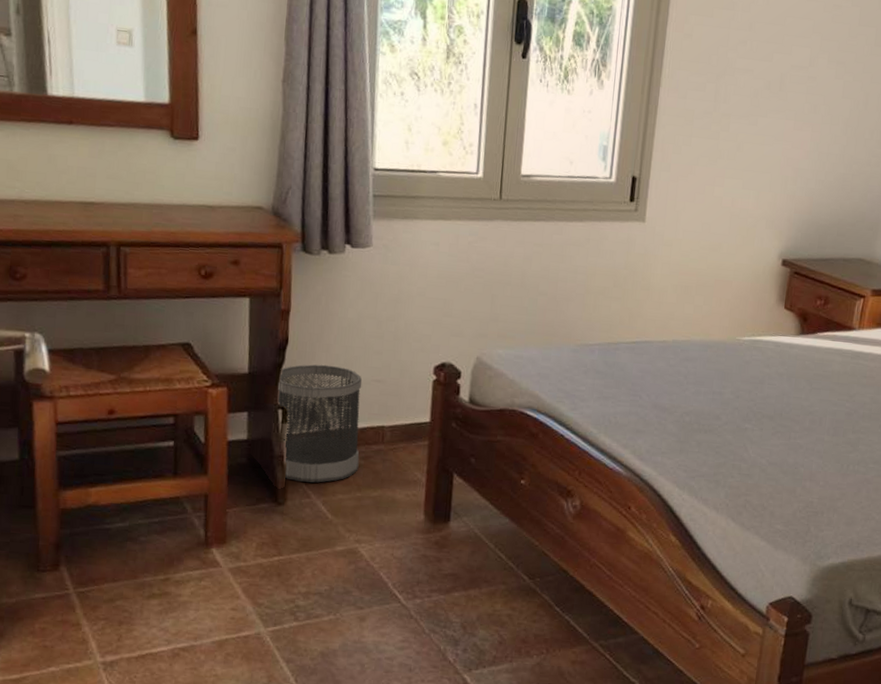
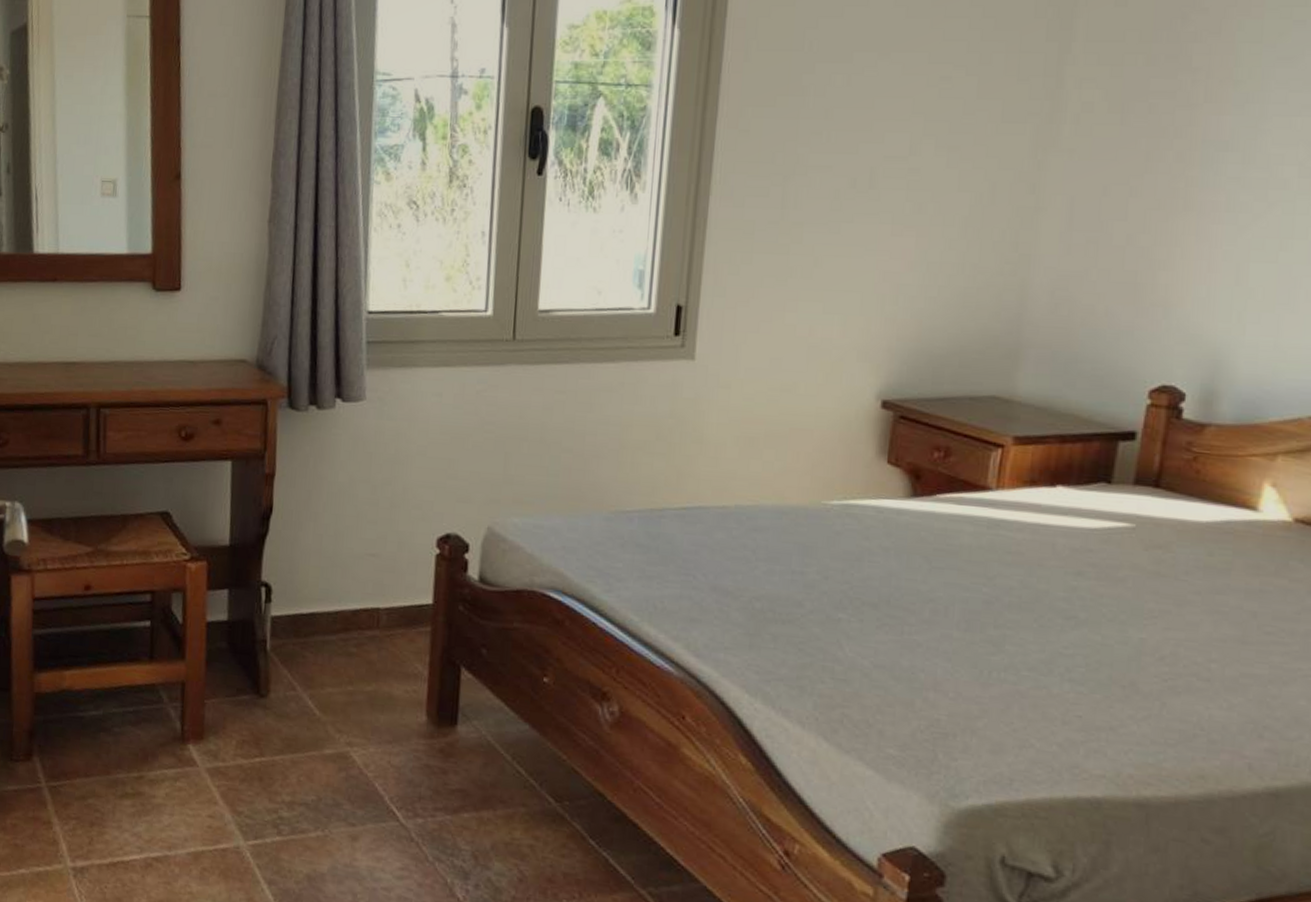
wastebasket: present [278,364,363,483] -> none [261,535,355,673]

